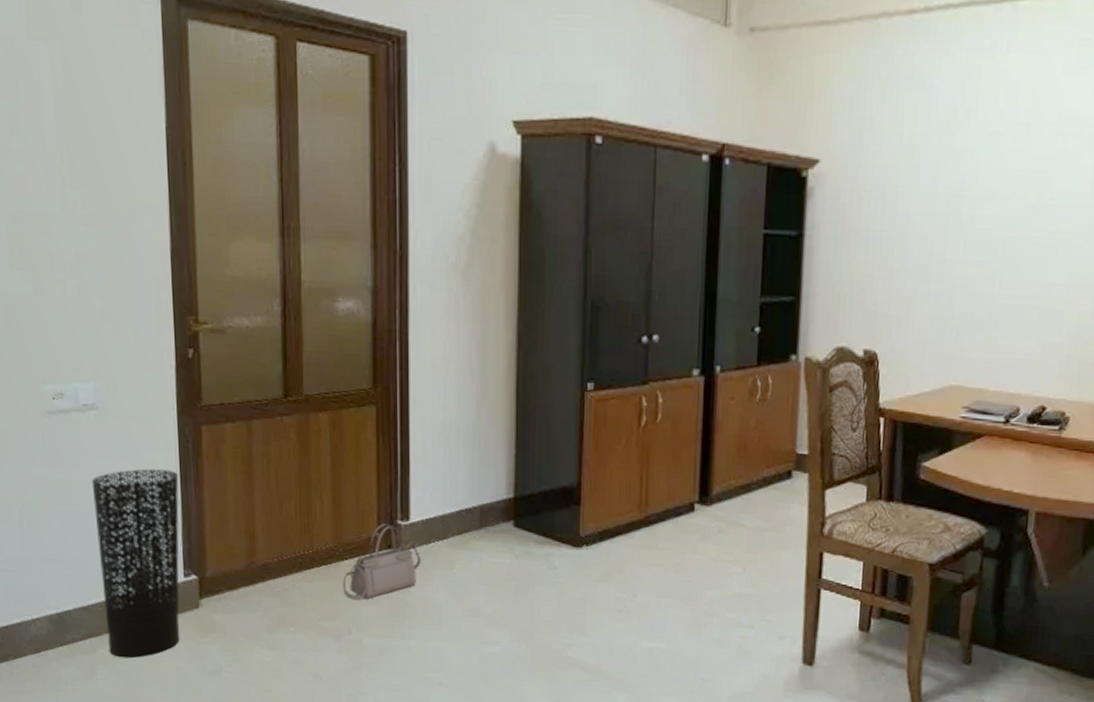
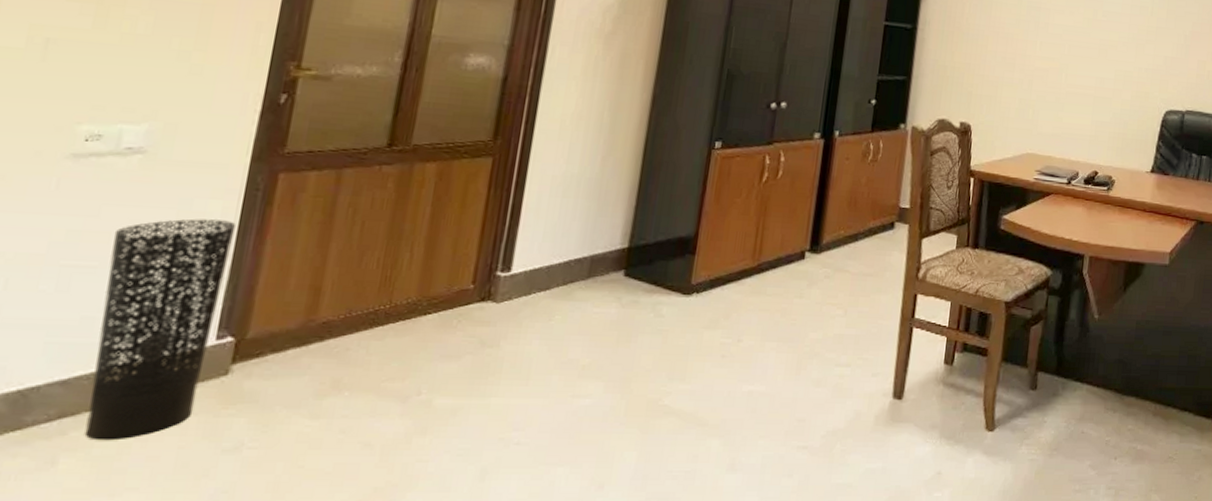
handbag: present [343,524,420,600] -> none [419,275,517,356]

